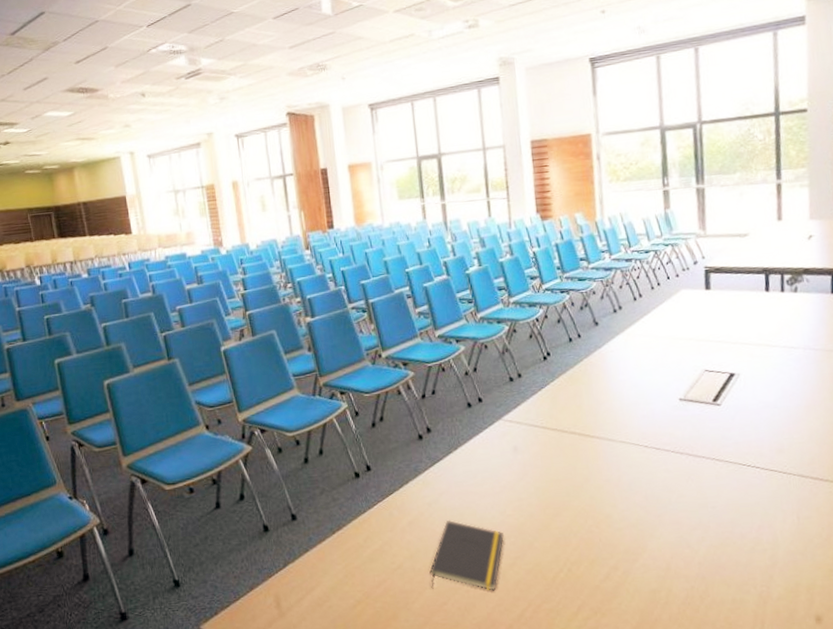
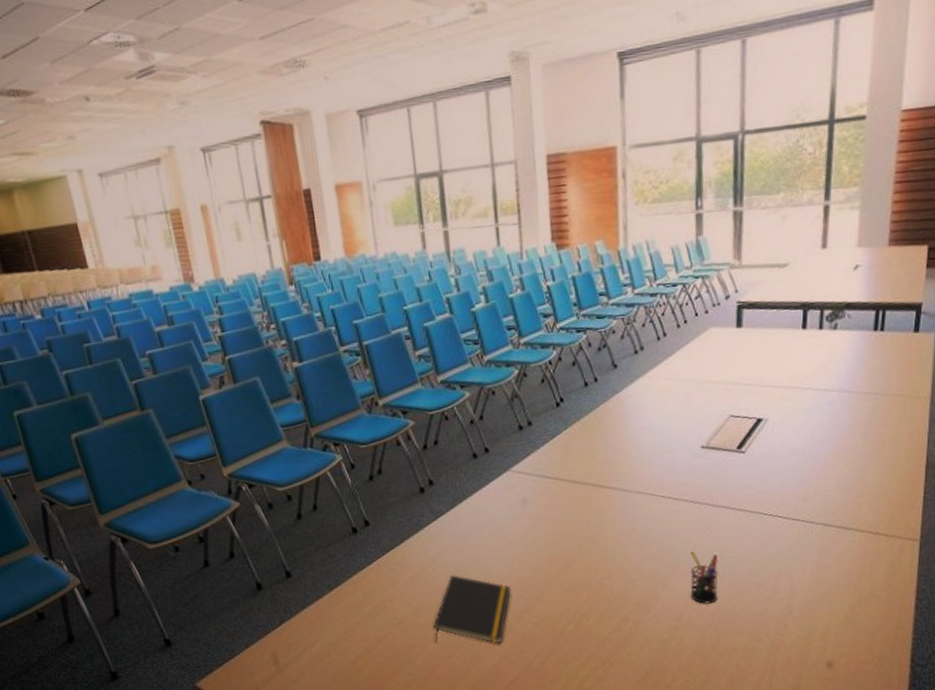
pen holder: none [674,499,703,554] -> present [690,550,718,604]

